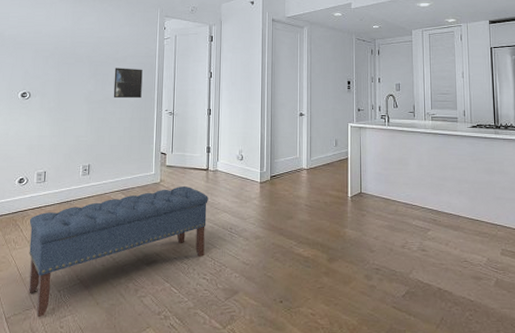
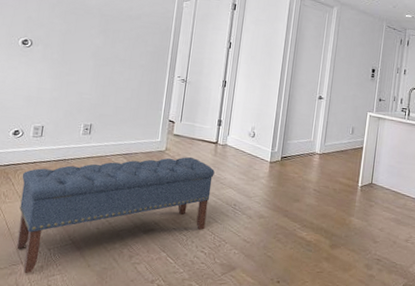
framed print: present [113,68,143,99] -> none [123,25,157,61]

